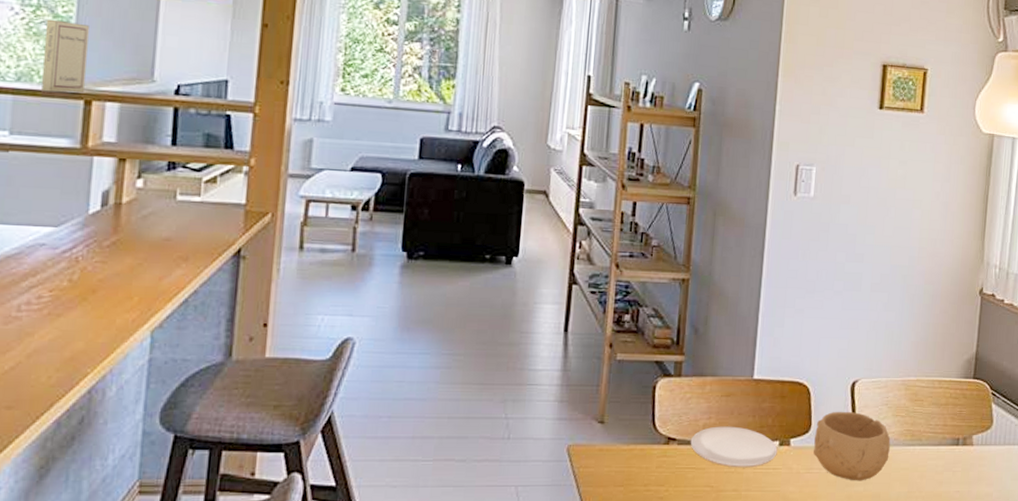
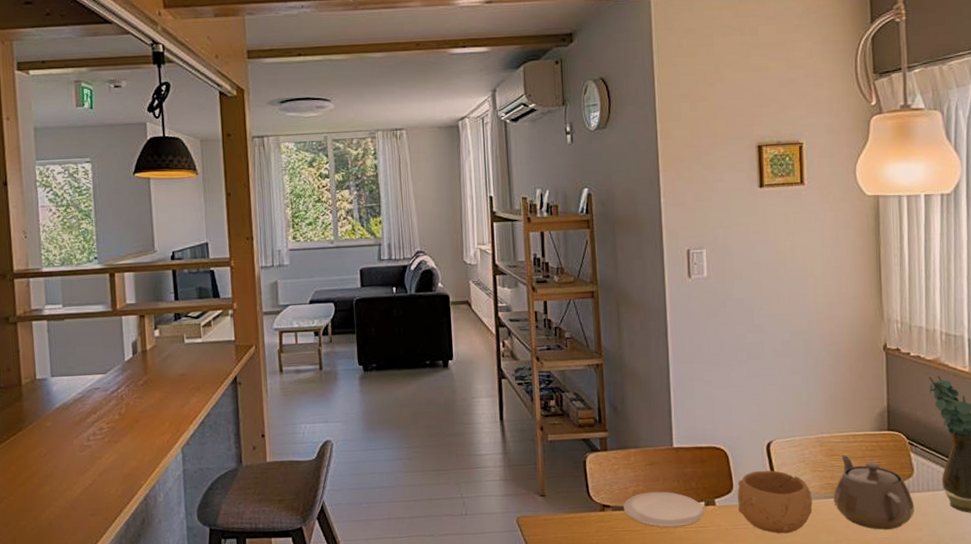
book: present [41,18,89,94] -> none [75,213,108,271]
teapot: none [911,400,990,483] -> present [833,454,915,530]

